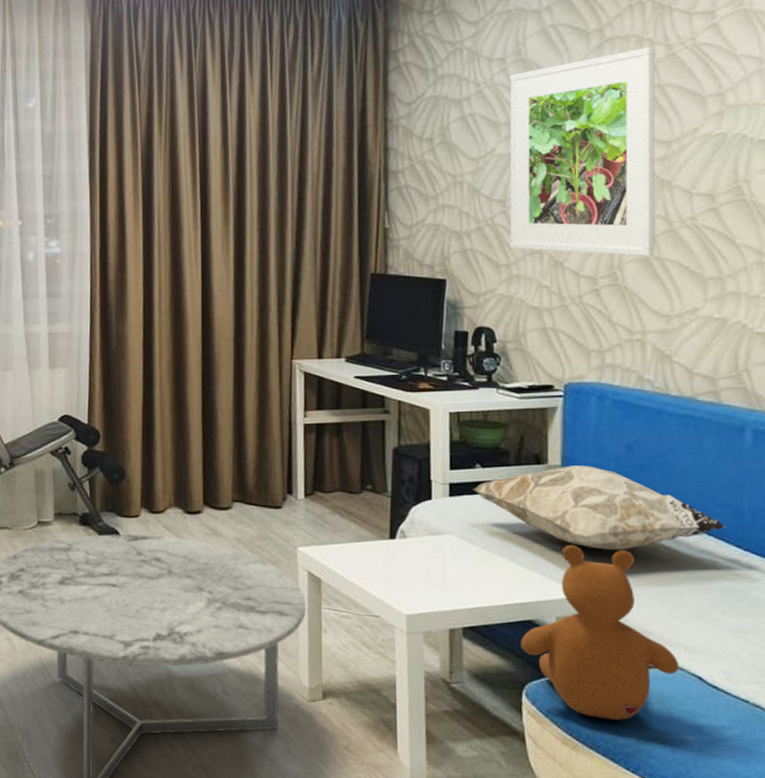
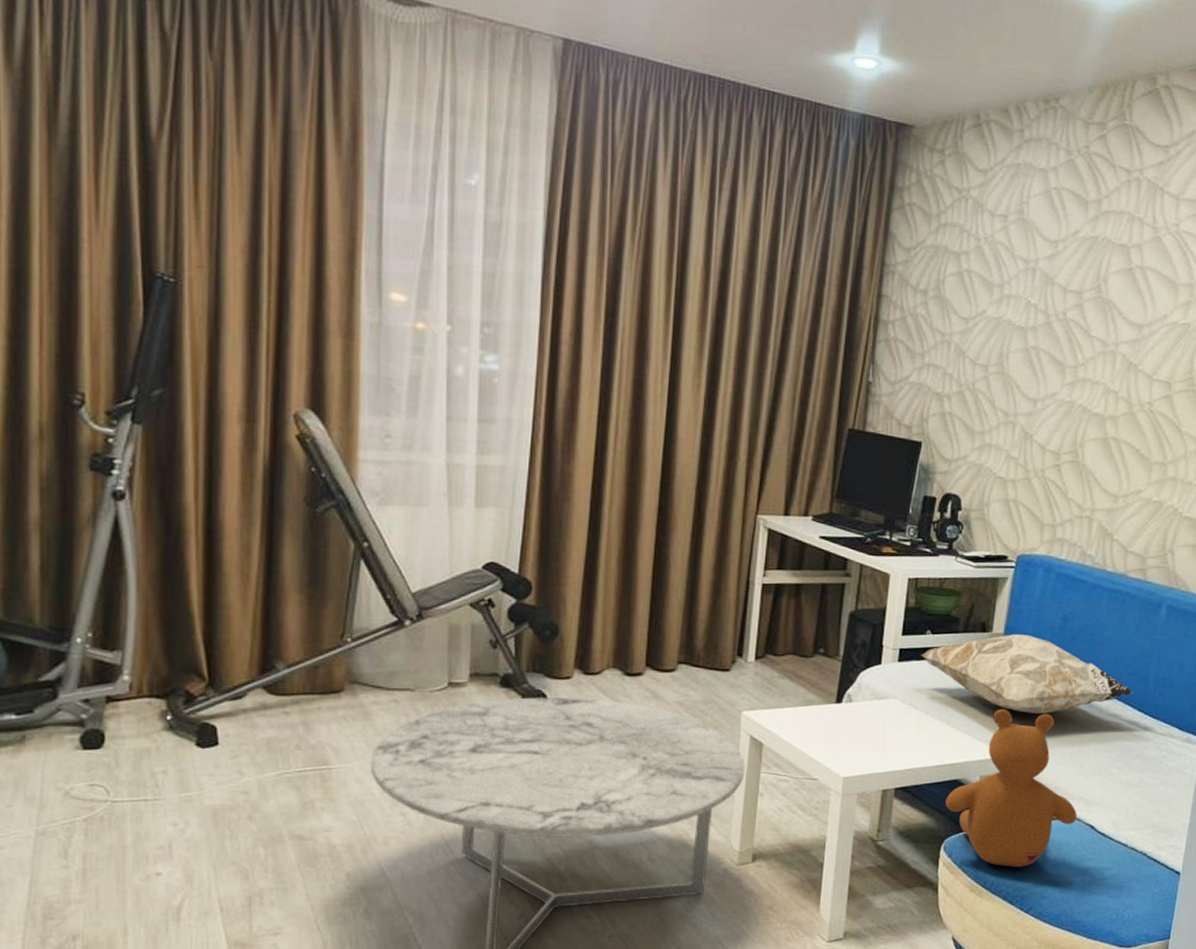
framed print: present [510,47,656,257] -> none [986,226,1144,437]

